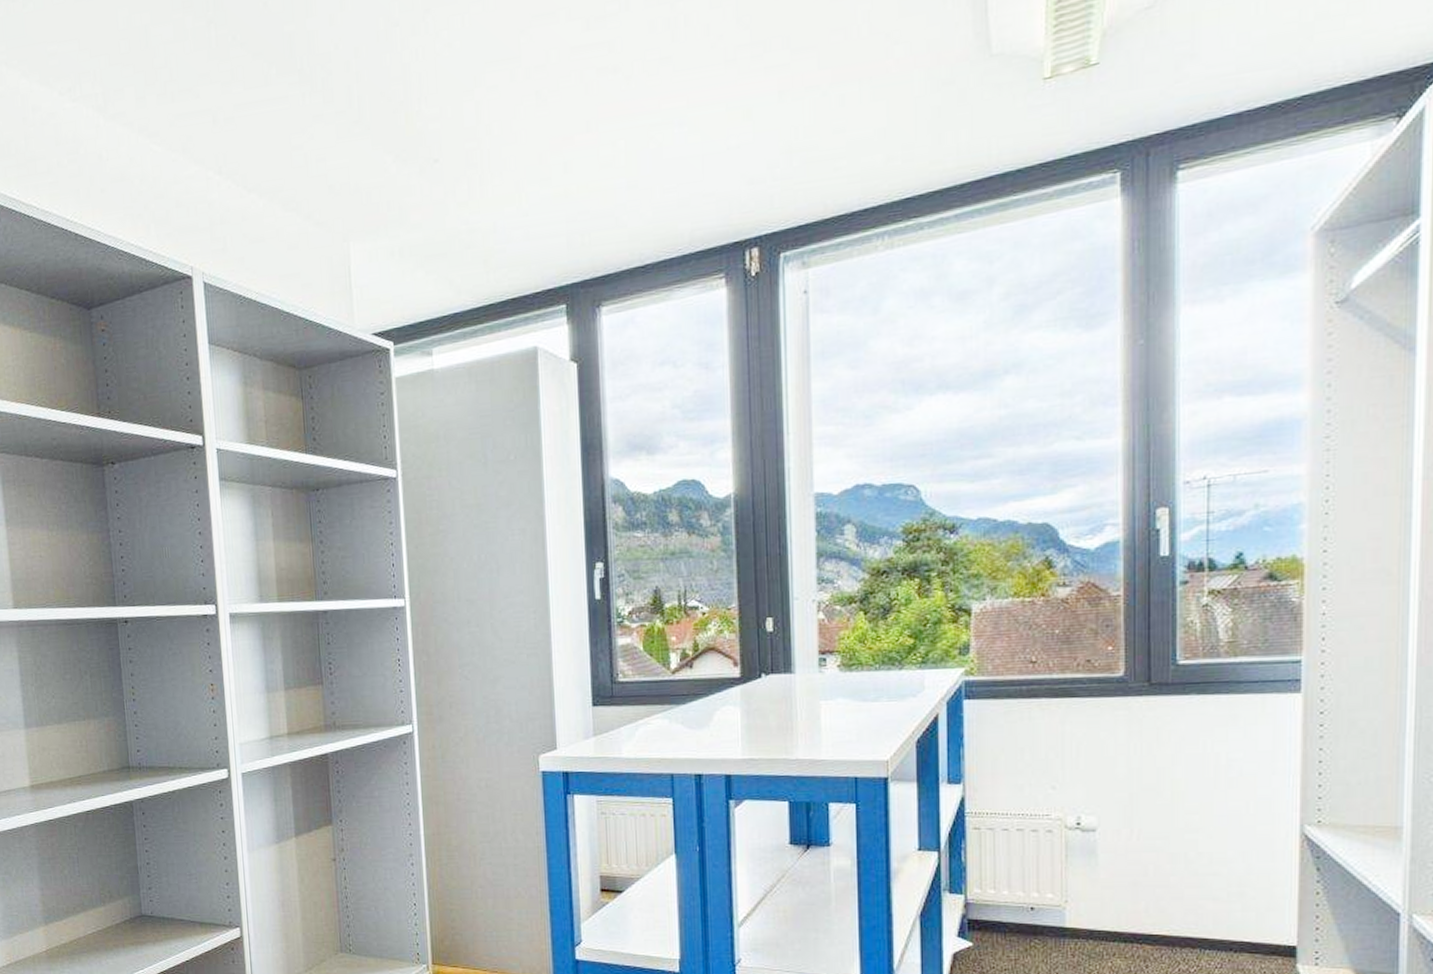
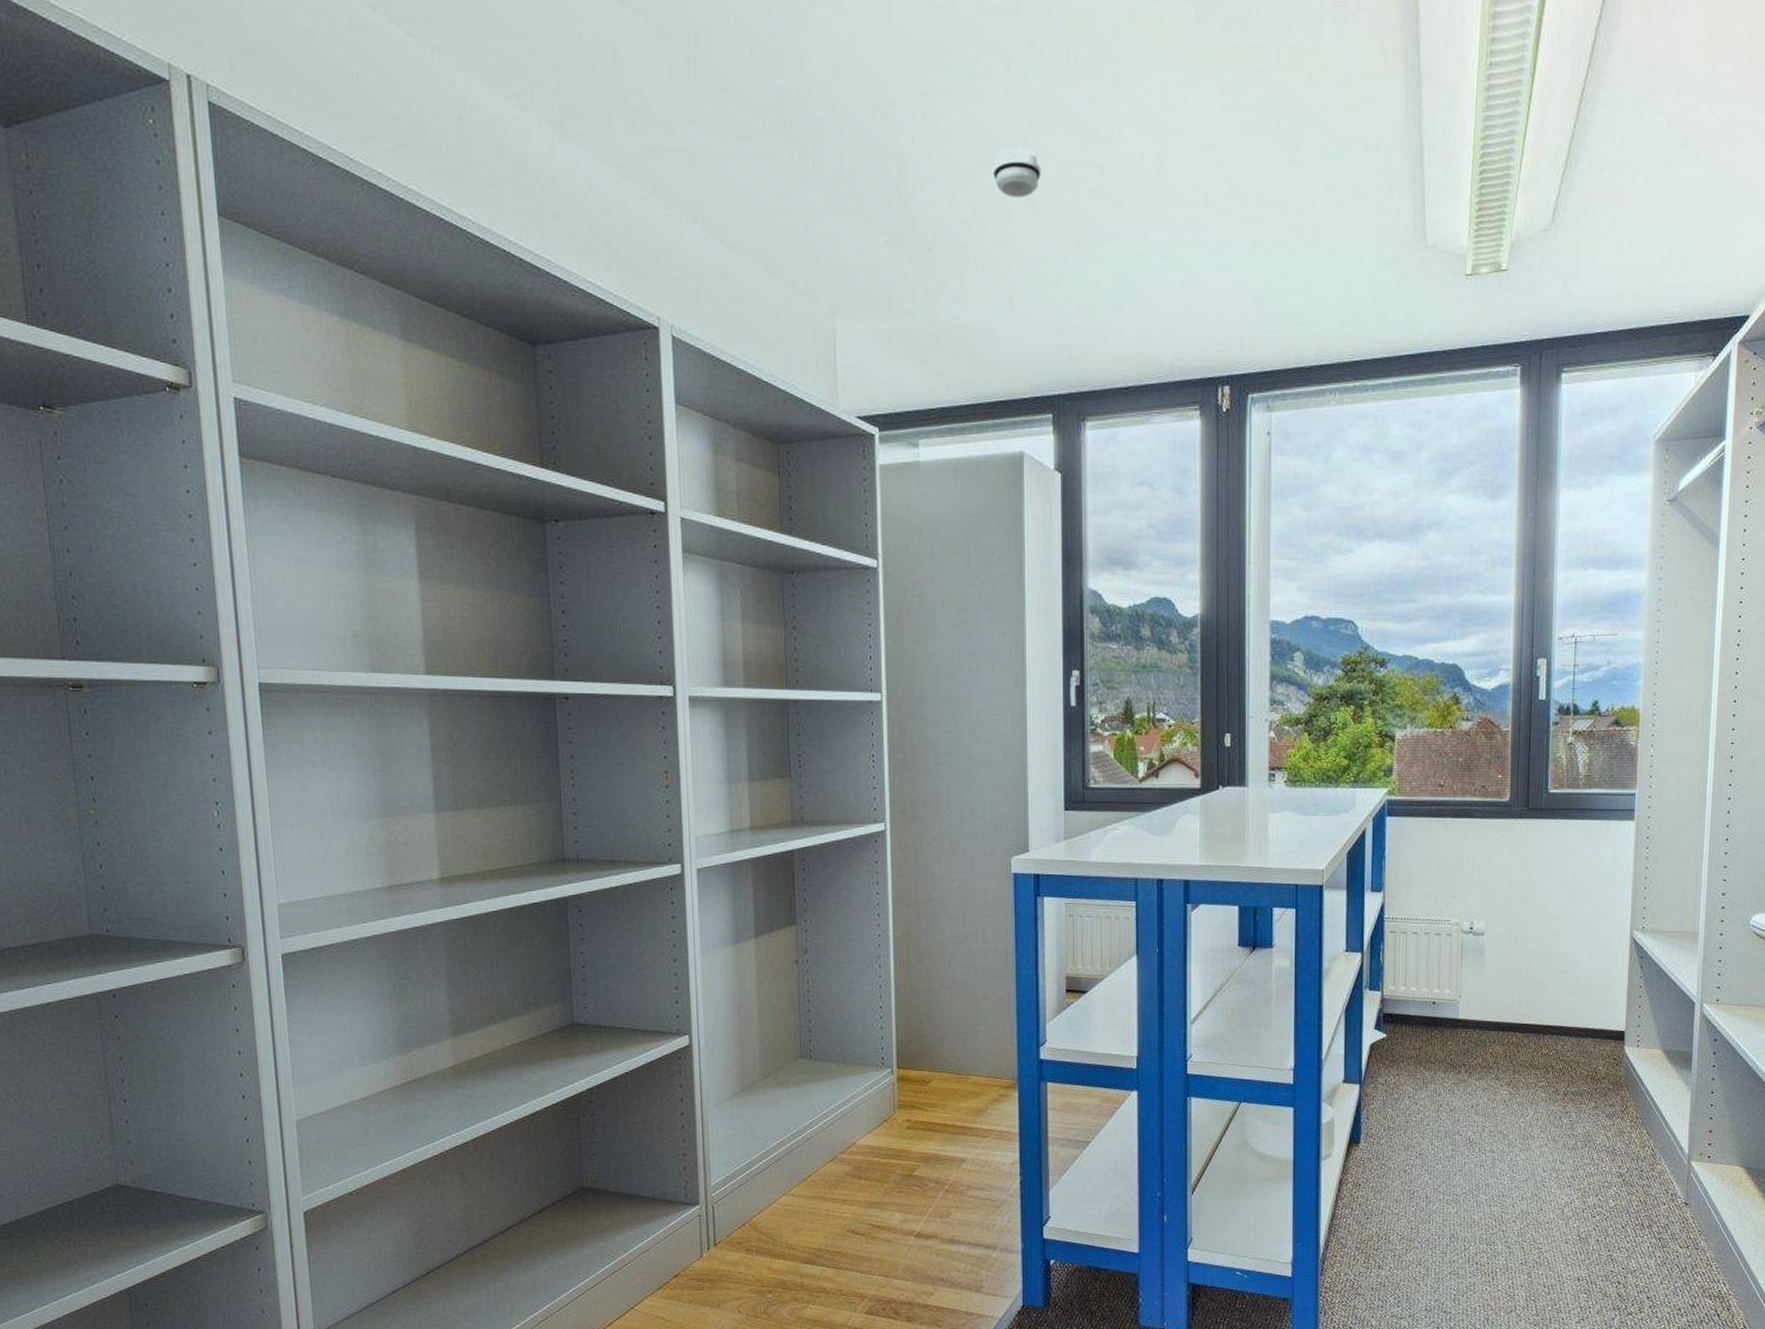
smoke detector: none [496,42,546,93] -> present [992,148,1041,199]

